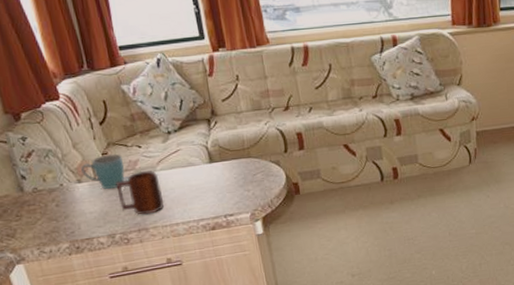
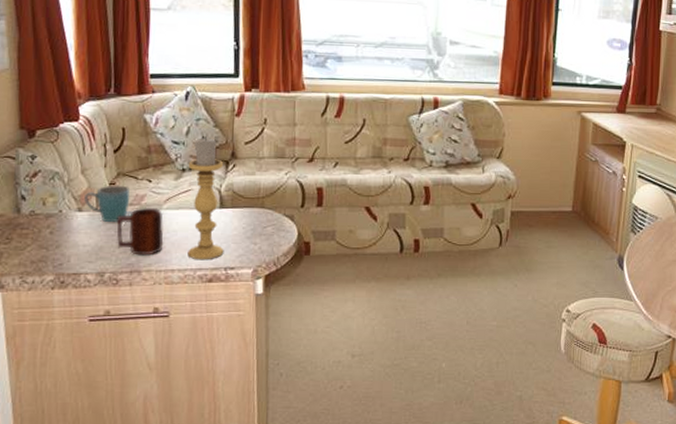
candle holder: none [173,99,221,212] -> present [187,136,224,260]

